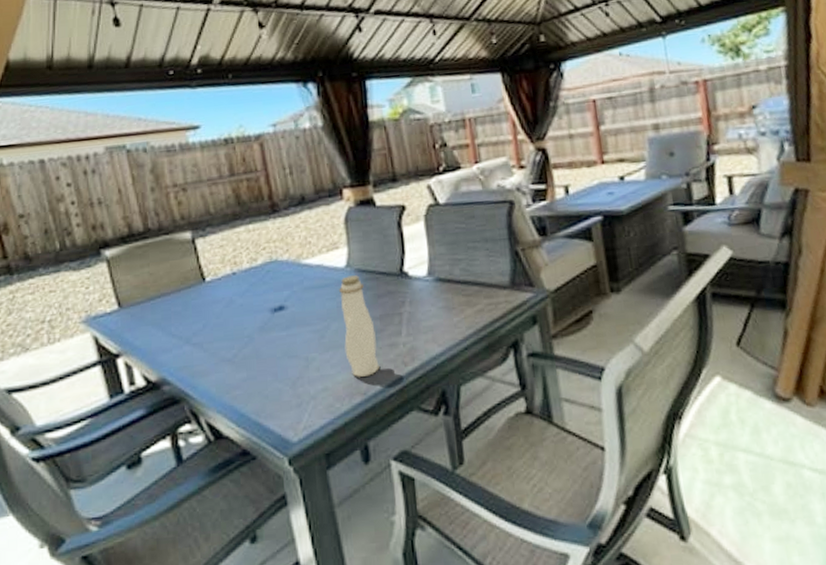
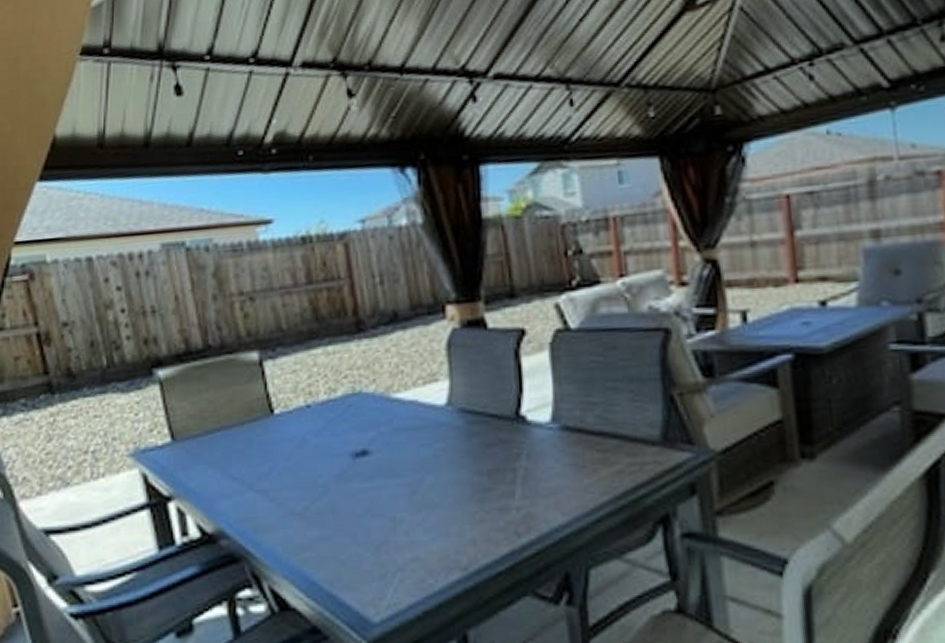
water bottle: present [338,275,379,377] -> none [436,416,485,547]

